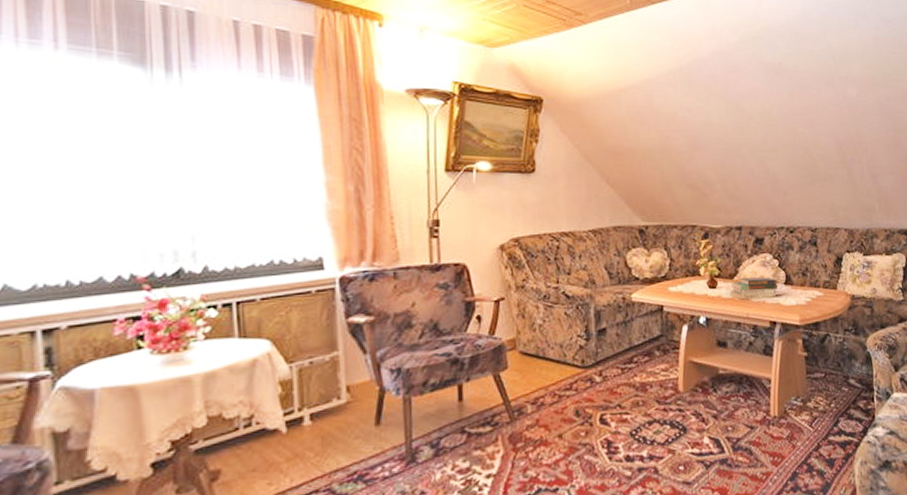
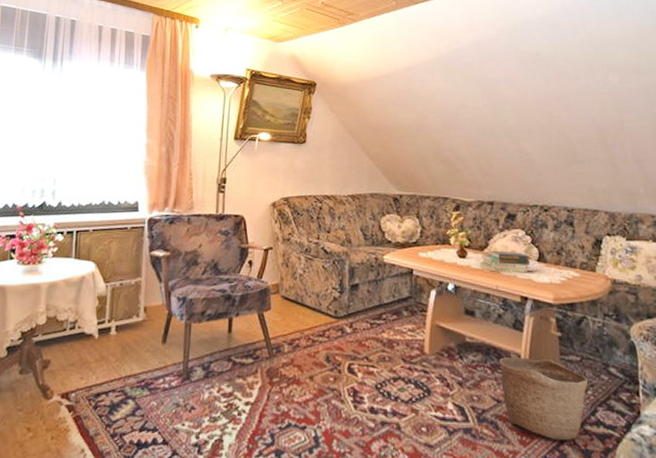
basket: none [751,379,832,455] -> present [499,357,589,441]

